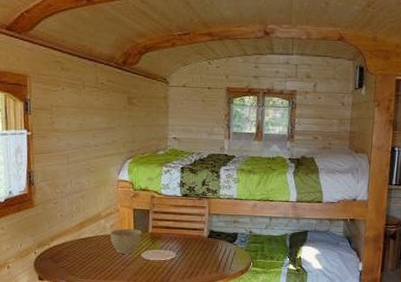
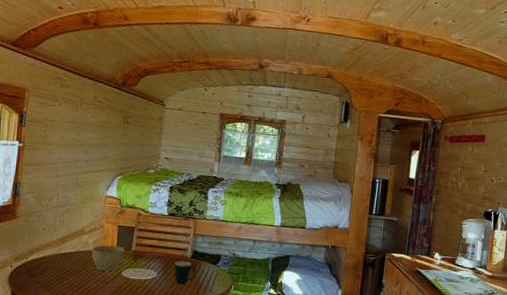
mug: none [192,241,214,264] -> present [174,261,197,285]

